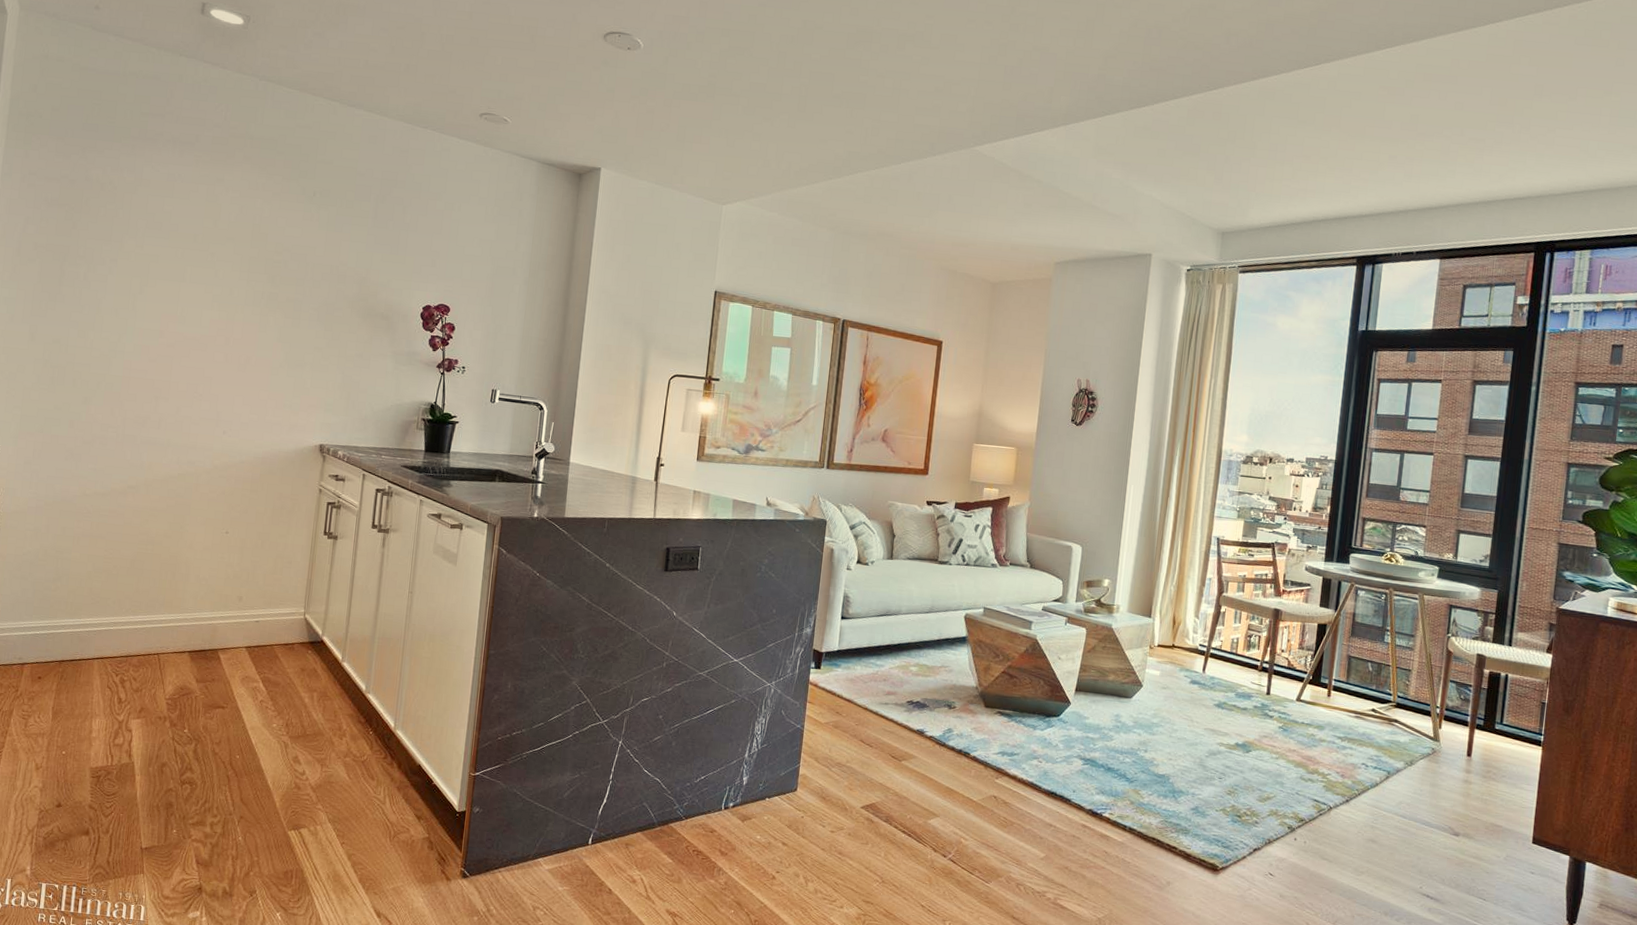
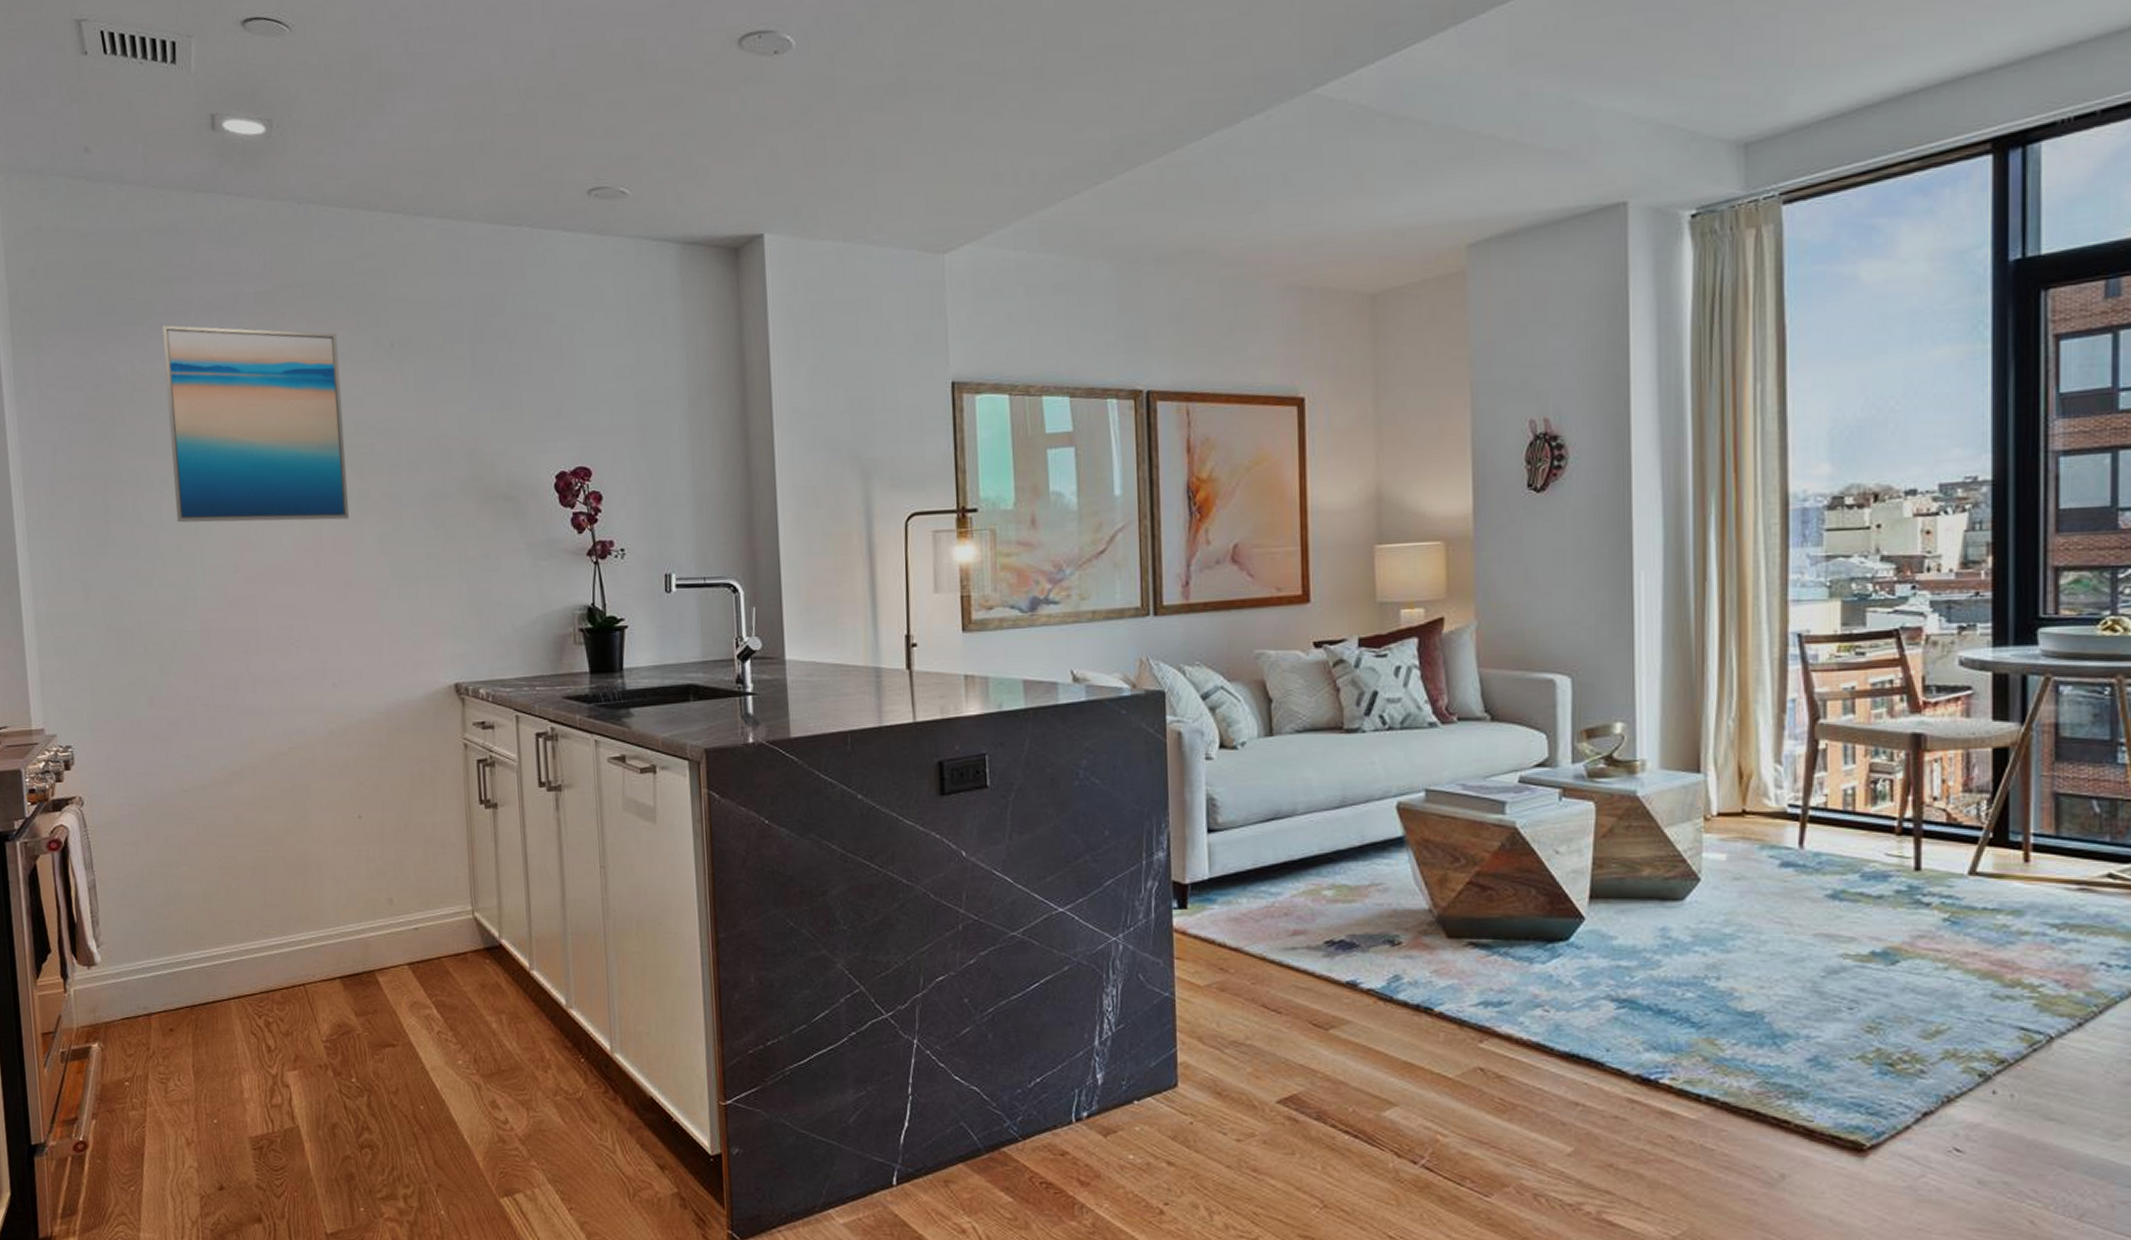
wall art: none [119,146,273,312] -> present [162,325,350,523]

